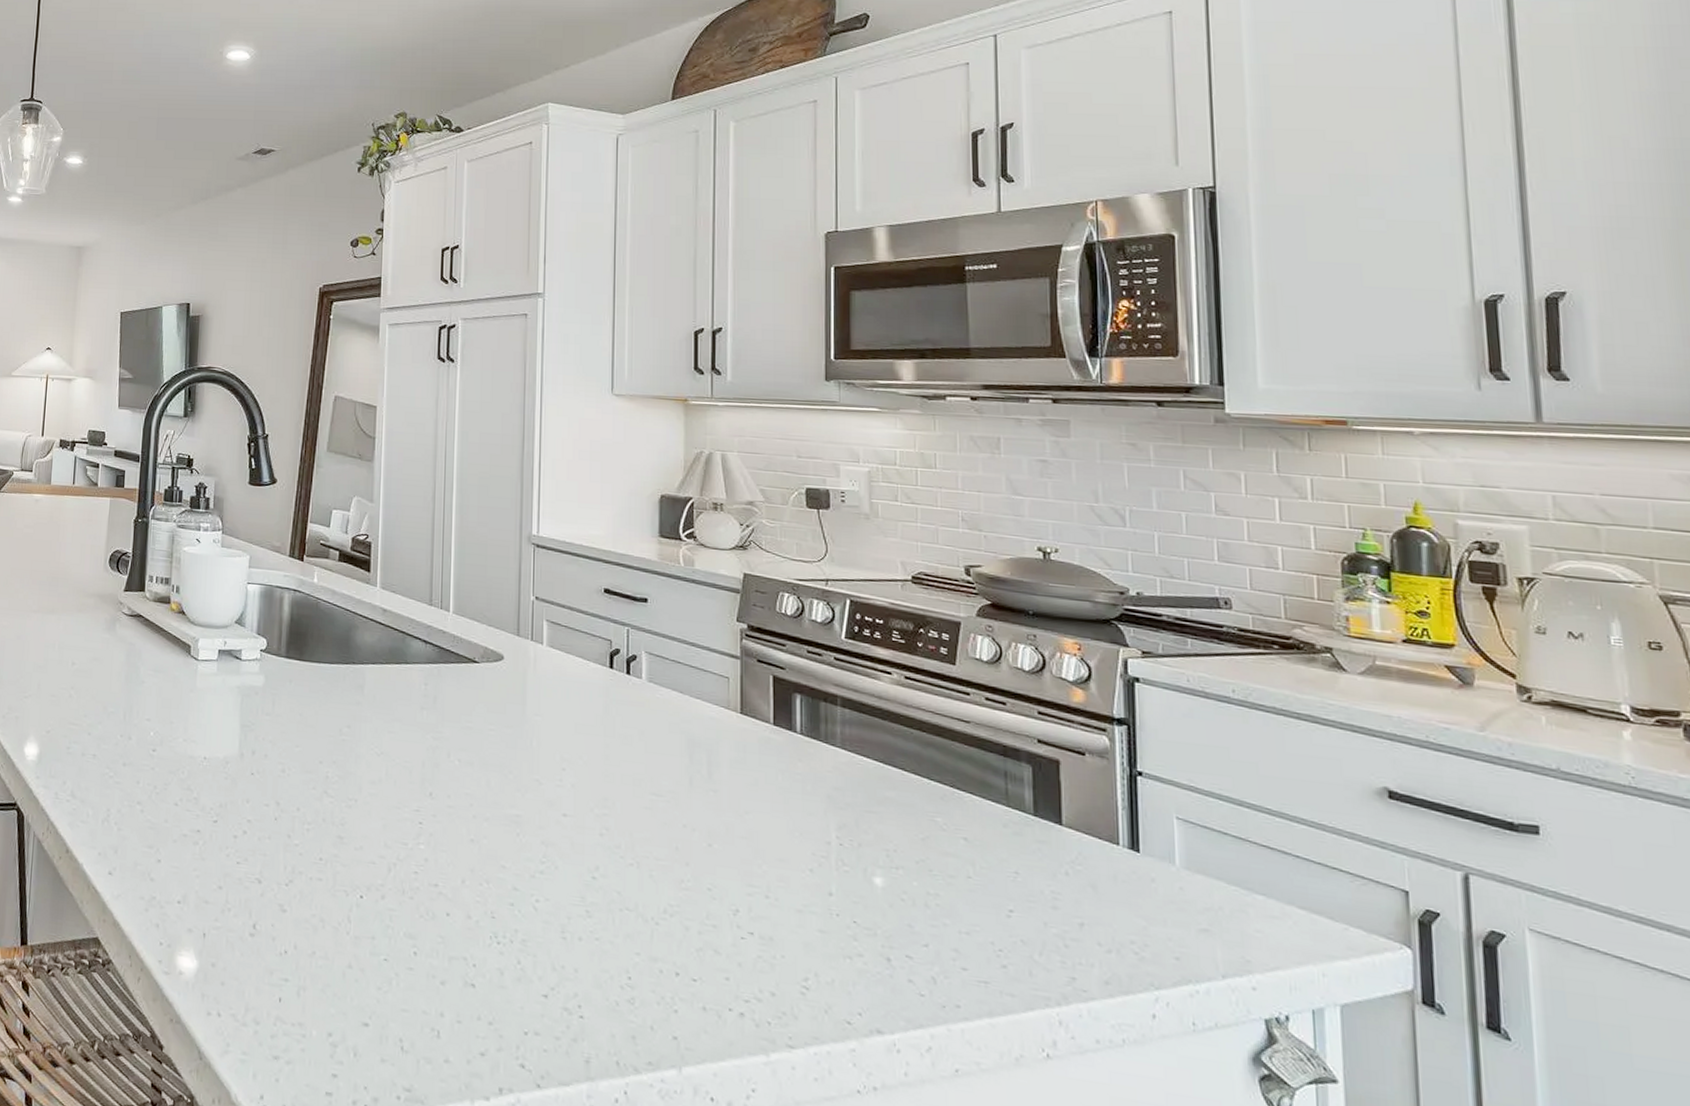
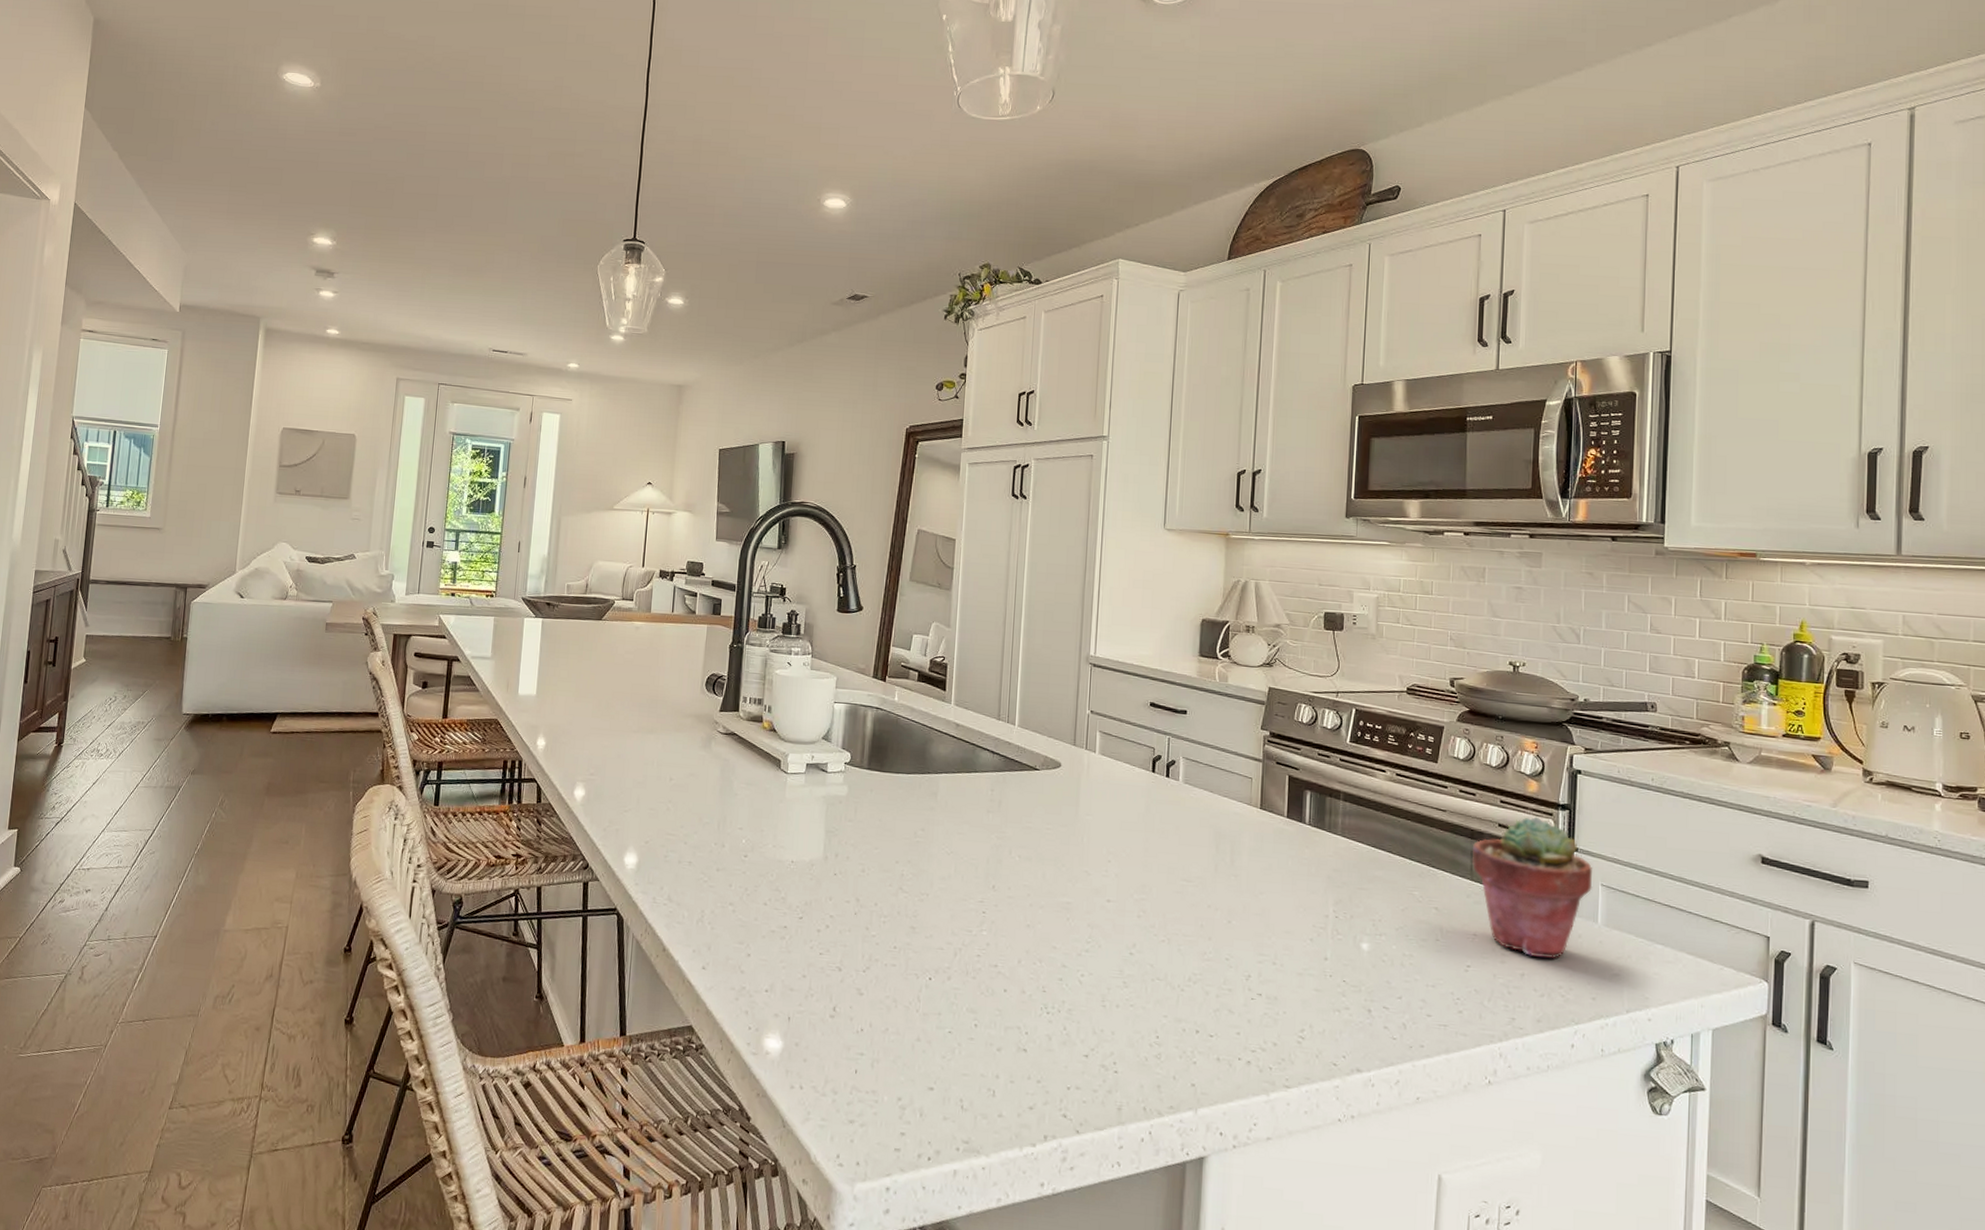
potted succulent: none [1005,732,1166,907] -> present [1471,816,1593,959]

